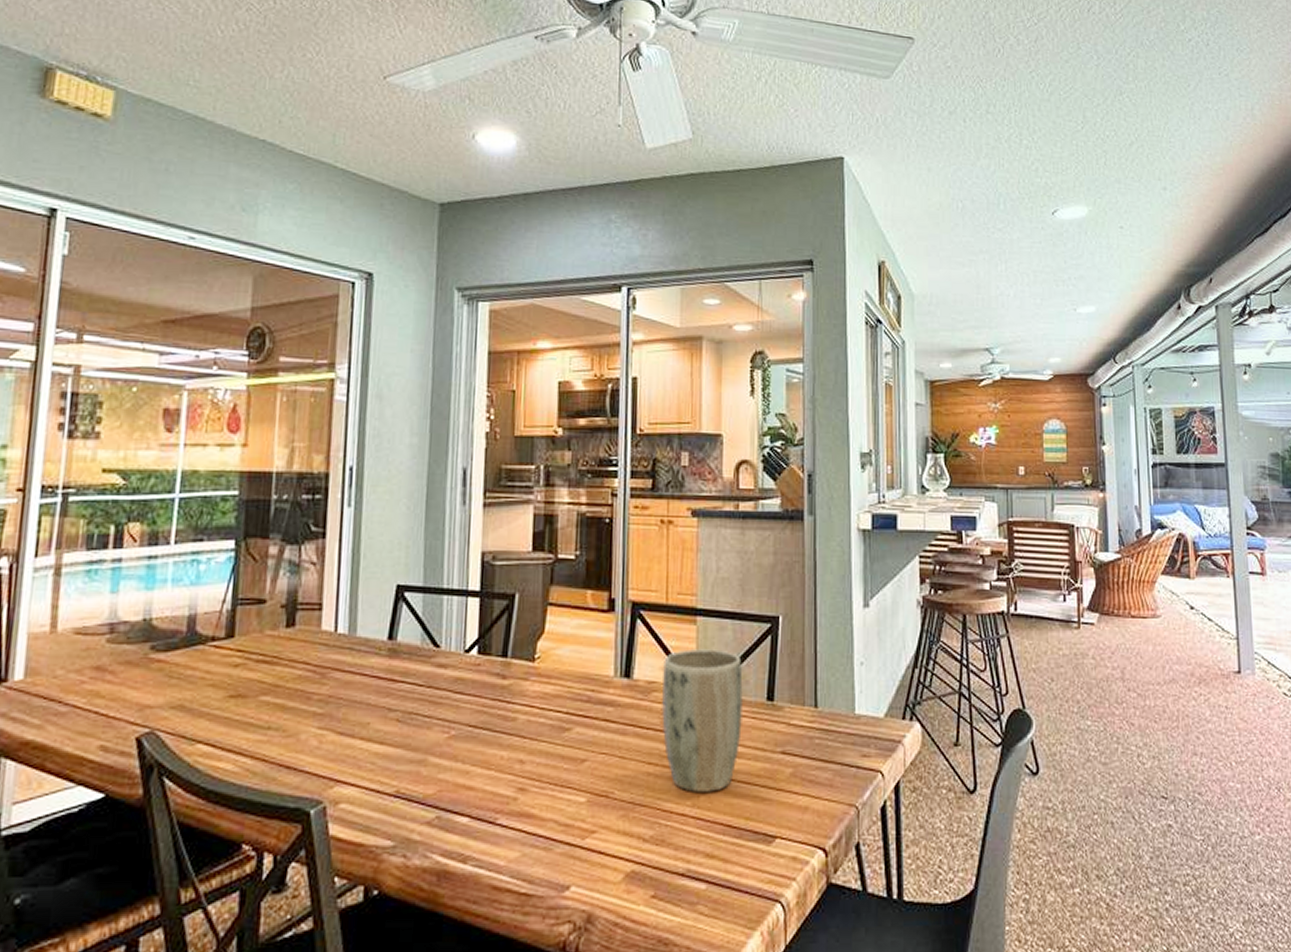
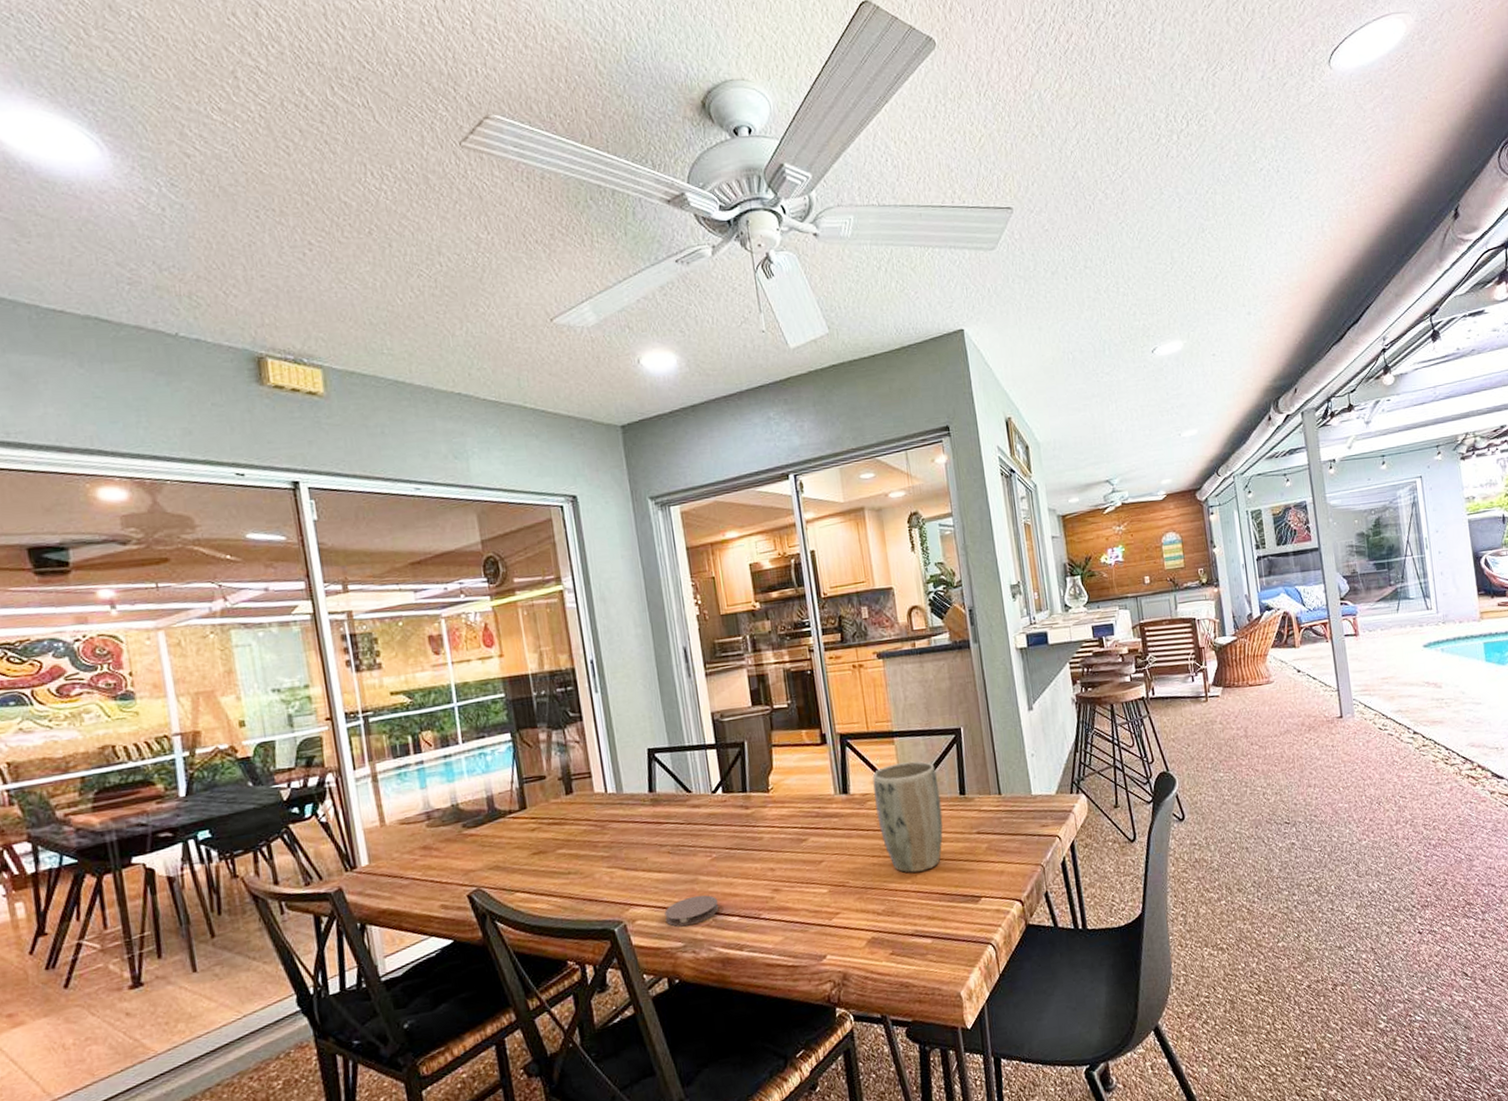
coaster: none [376,781,447,820] -> present [664,895,719,927]

